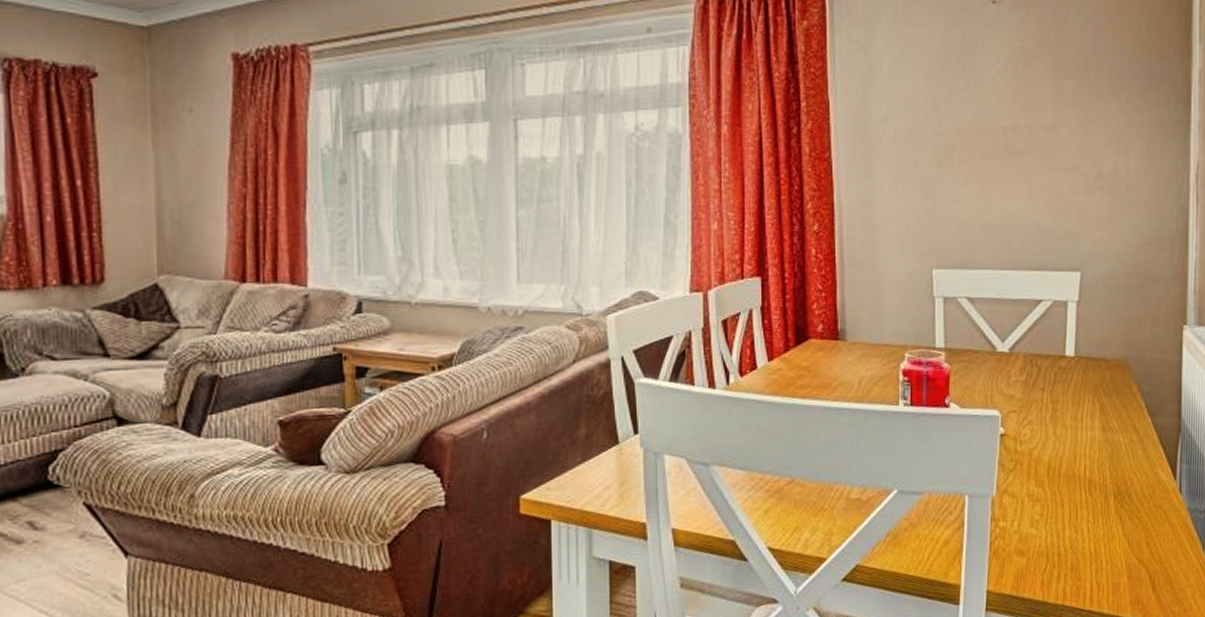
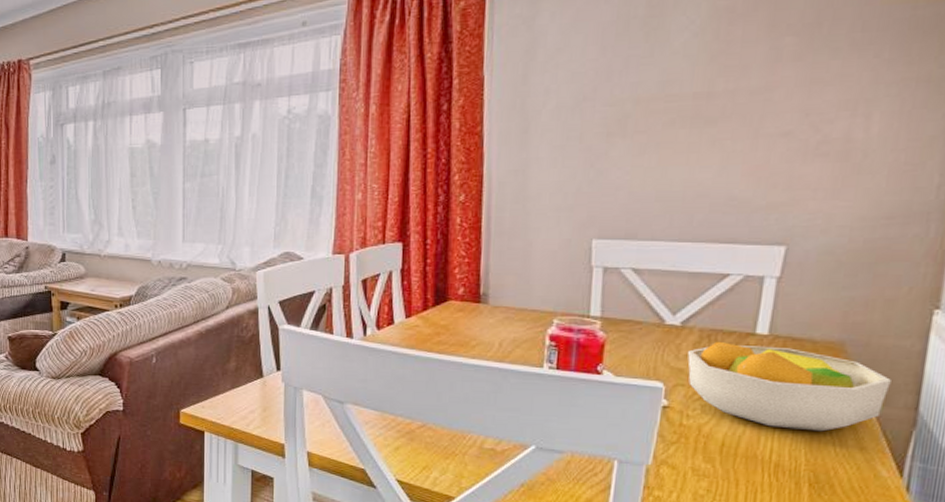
fruit bowl: none [1017,365,1161,445] -> present [687,341,891,432]

